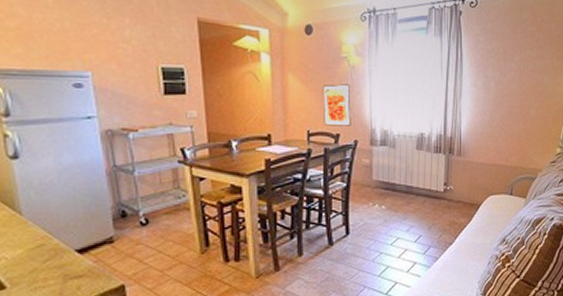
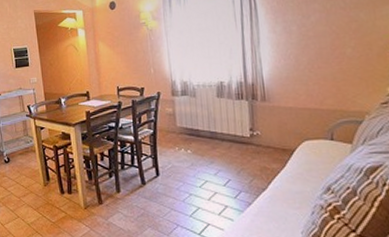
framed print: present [322,84,351,126] -> none [126,45,153,82]

